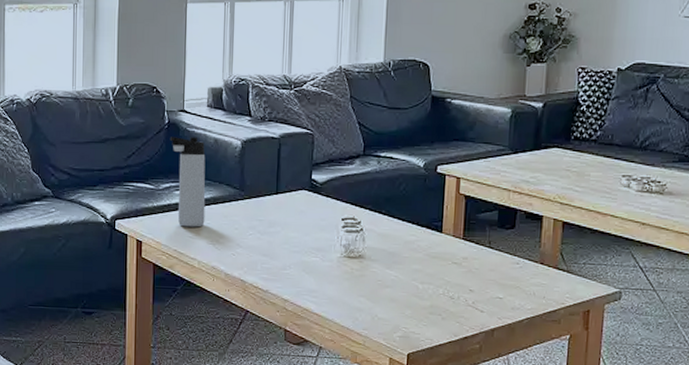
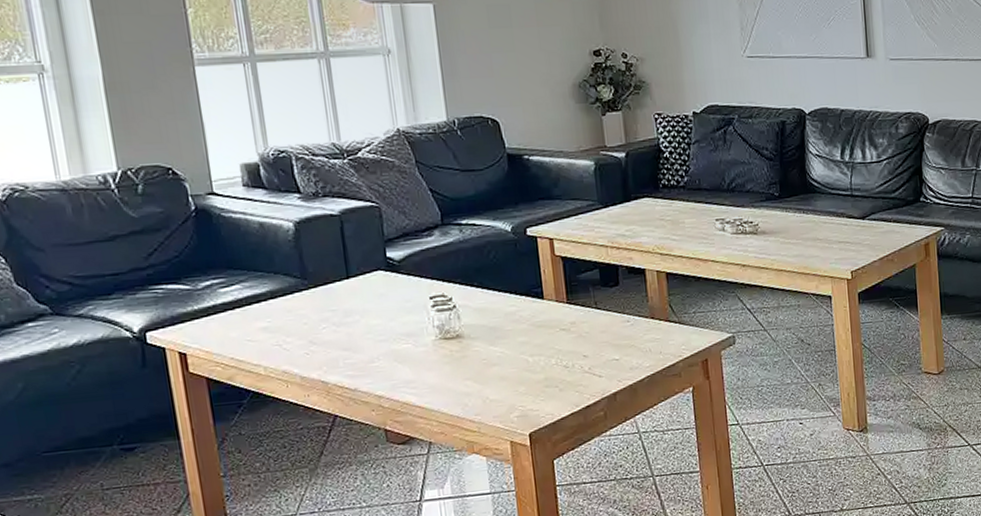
thermos bottle: present [169,137,206,227] -> none [200,223,264,330]

